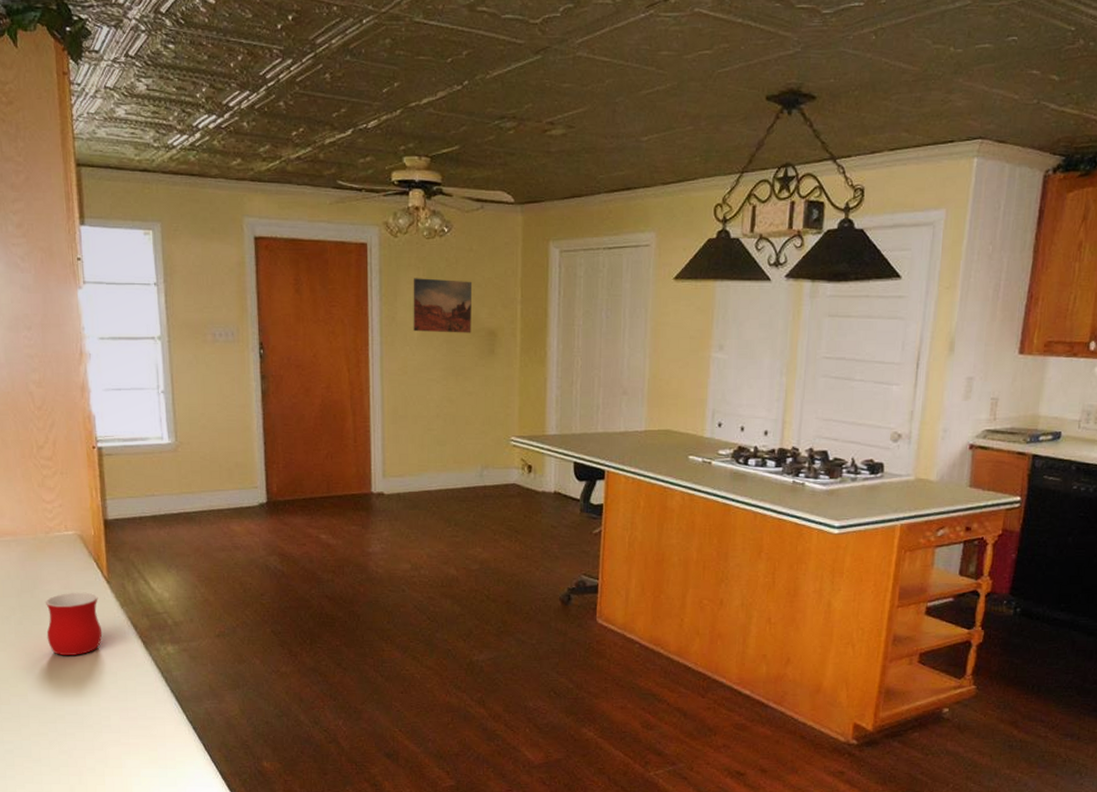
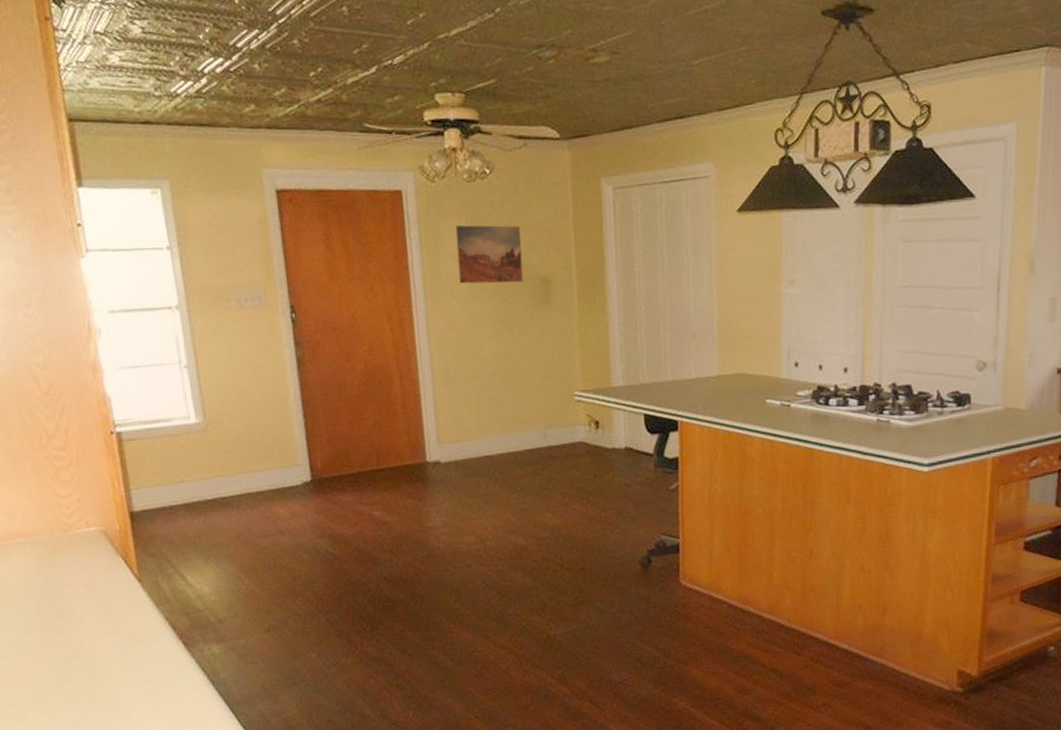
mug: present [46,592,103,656] -> none [70,593,137,666]

